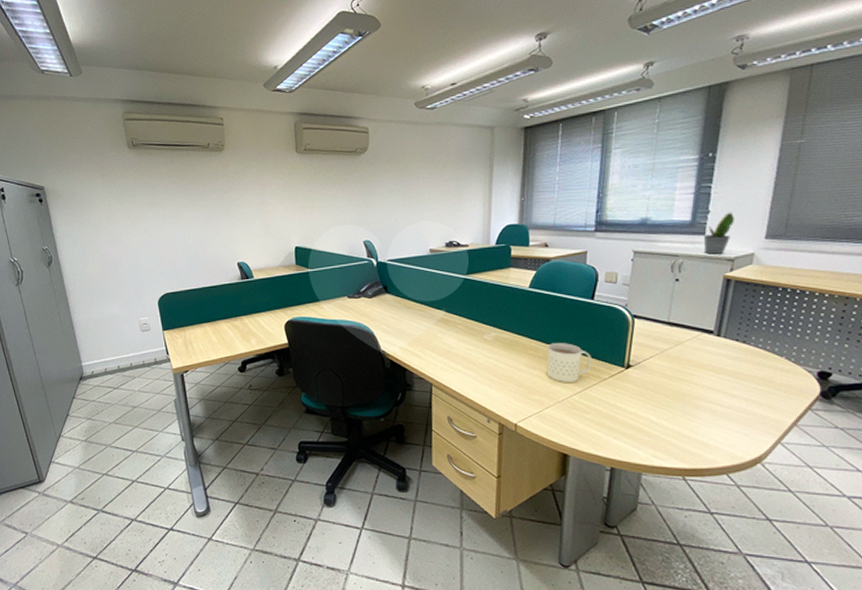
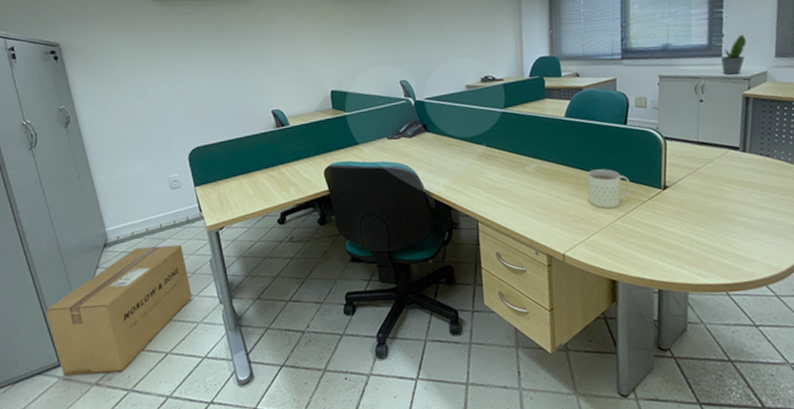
box: none [29,383,157,494] -> present [46,244,192,377]

